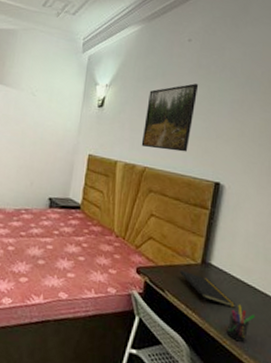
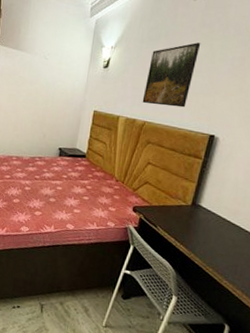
notepad: present [180,269,236,308] -> none [171,209,221,243]
pen holder: present [226,304,256,342] -> none [210,239,238,270]

